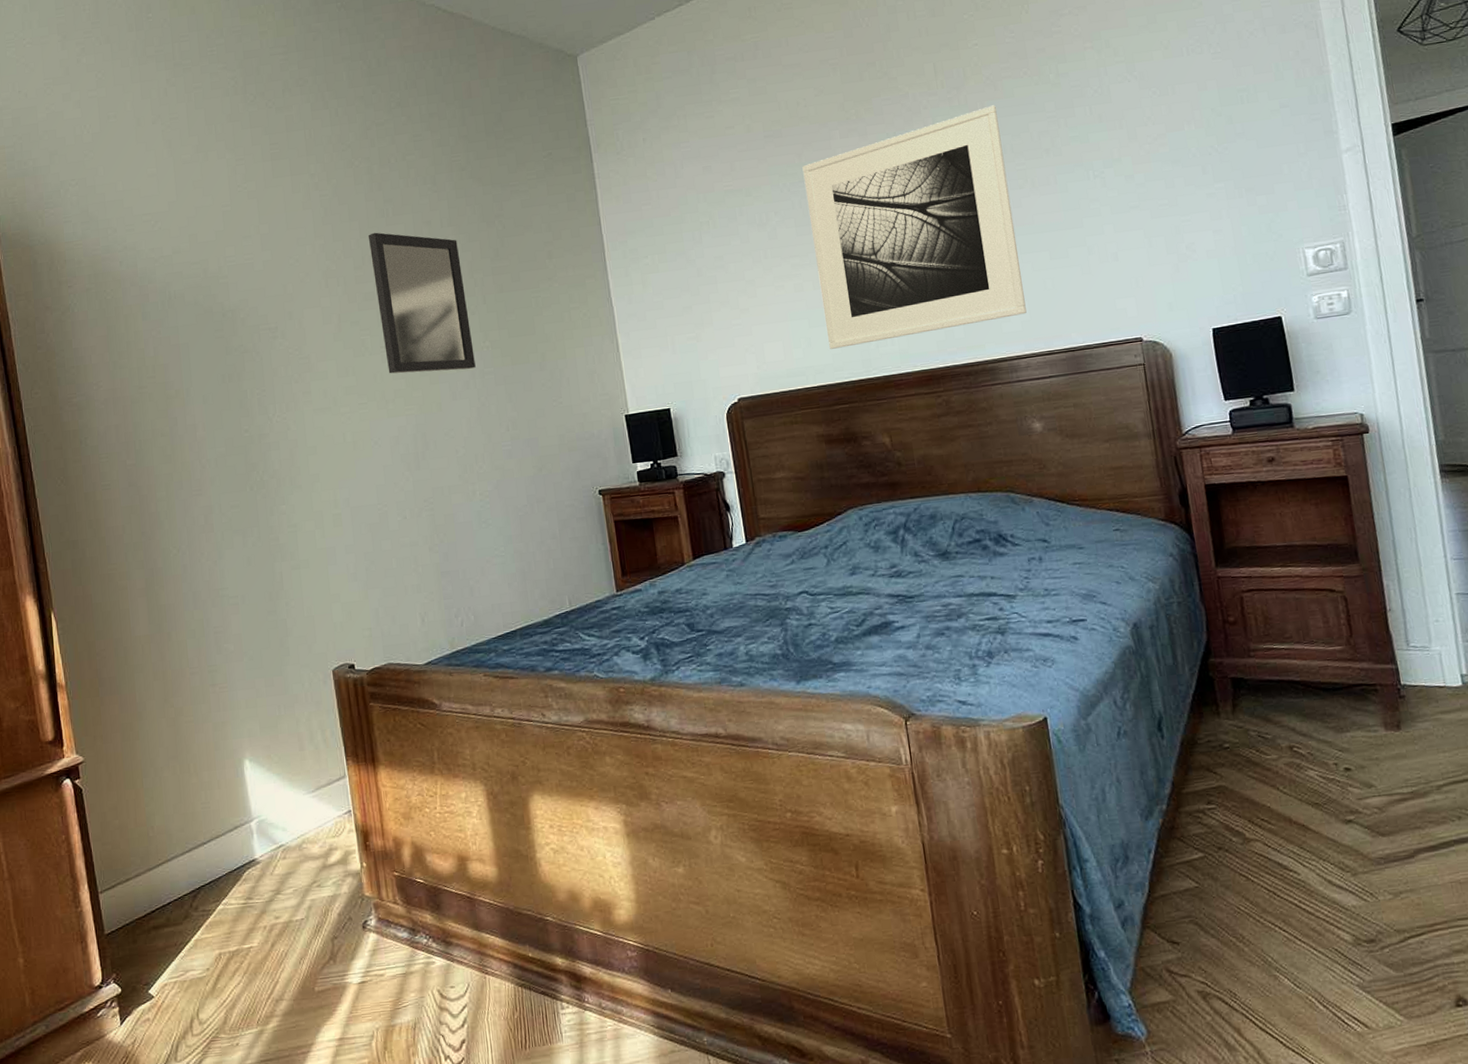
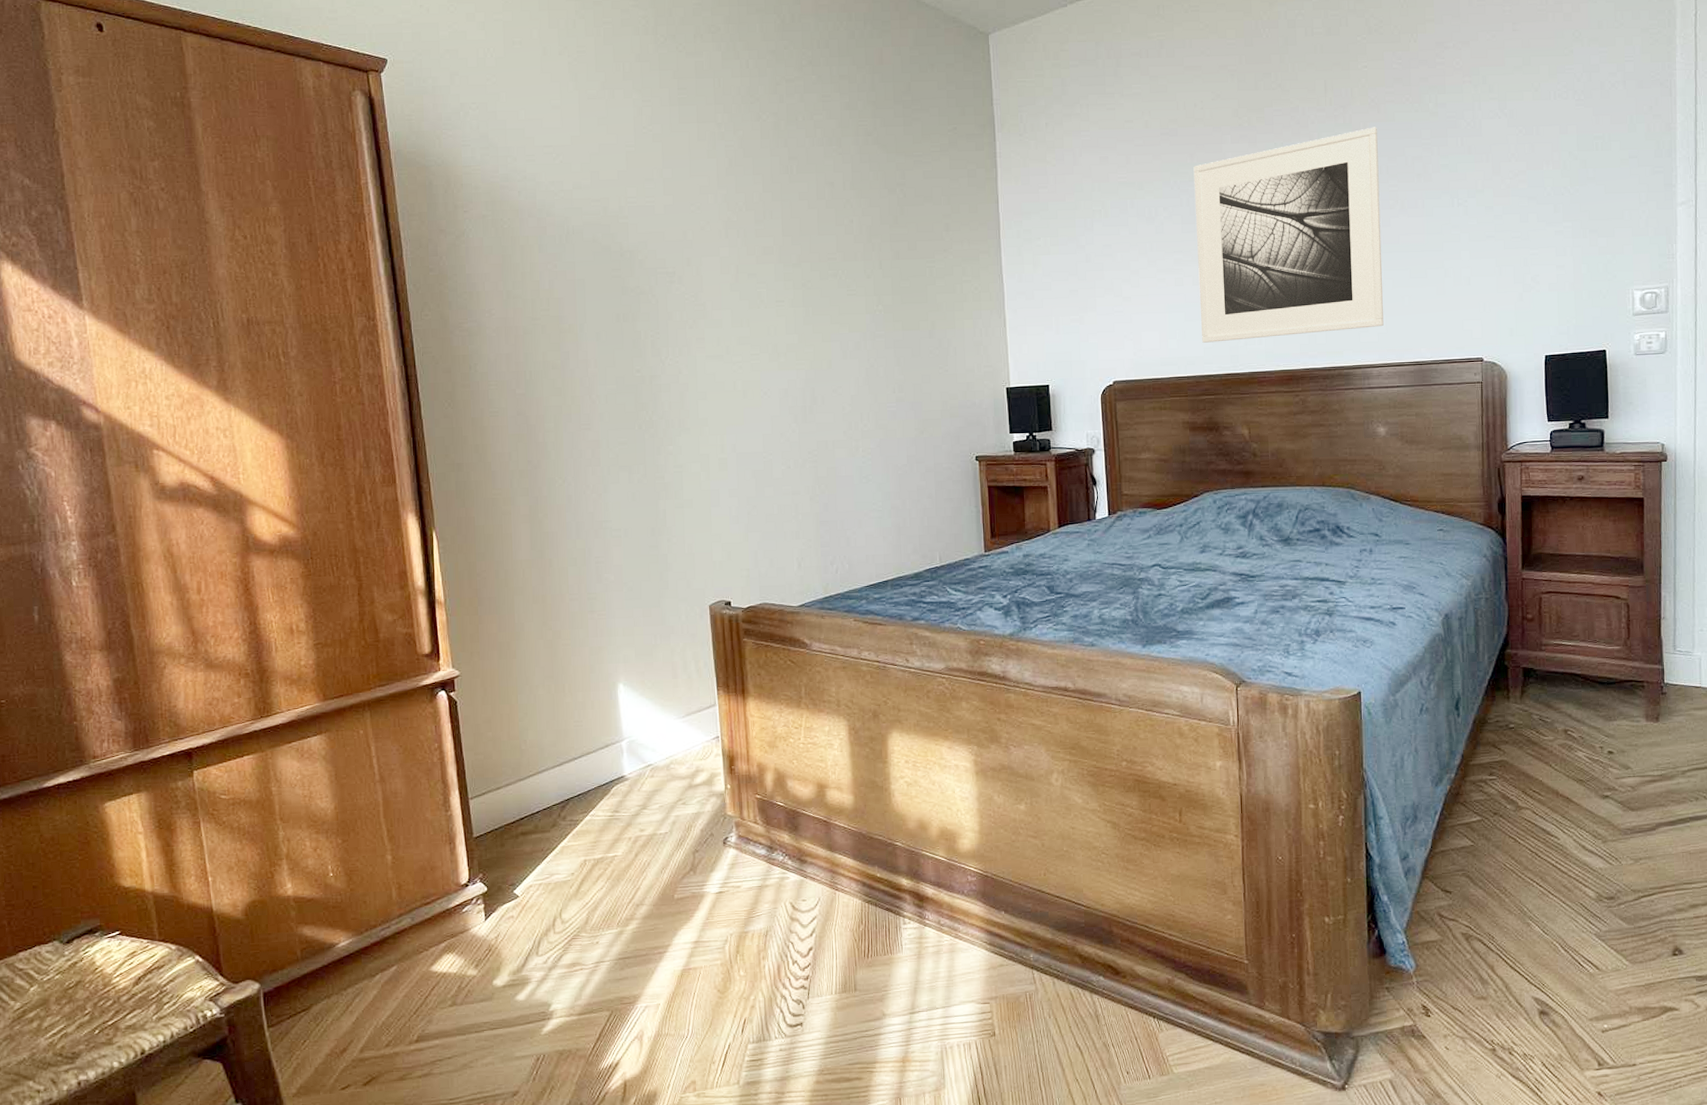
home mirror: present [368,232,476,374] -> none [770,188,867,331]

